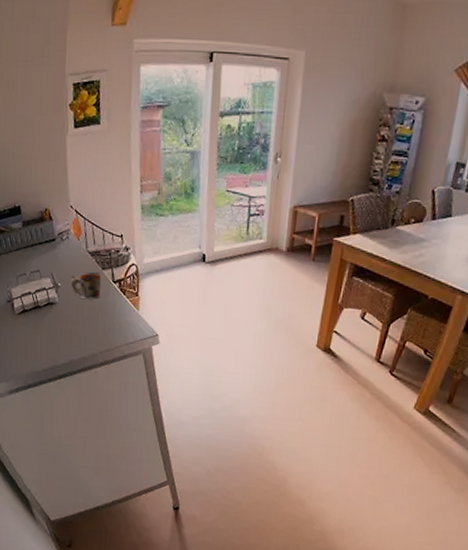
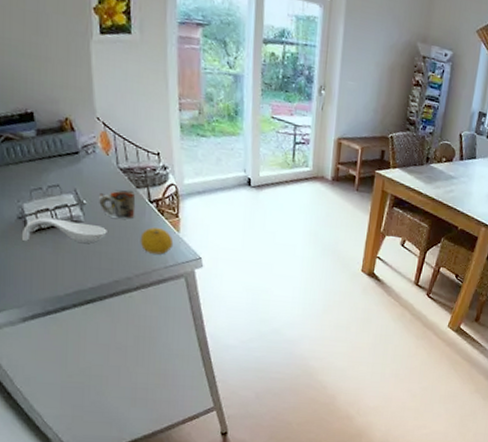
spoon rest: none [10,300,77,323] -> present [22,217,107,244]
fruit: none [104,306,134,332] -> present [140,227,174,255]

